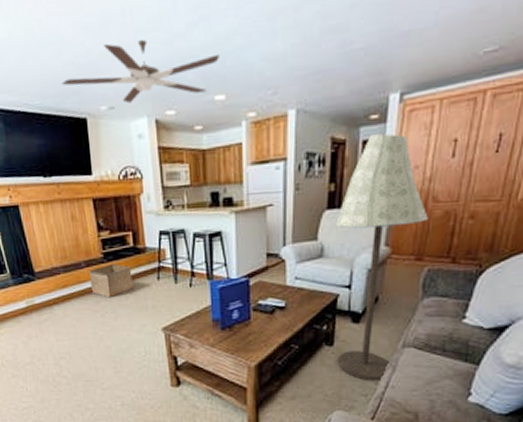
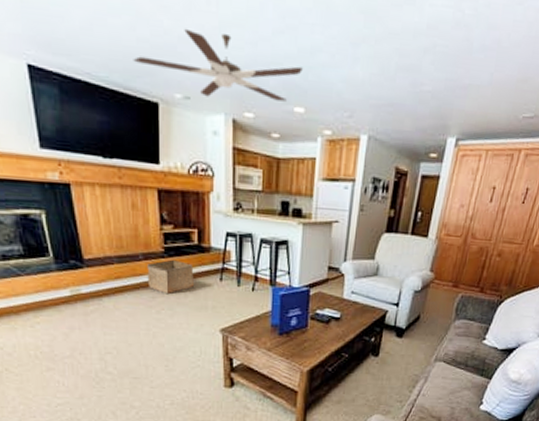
floor lamp: present [336,134,428,381] -> none [380,171,467,390]

